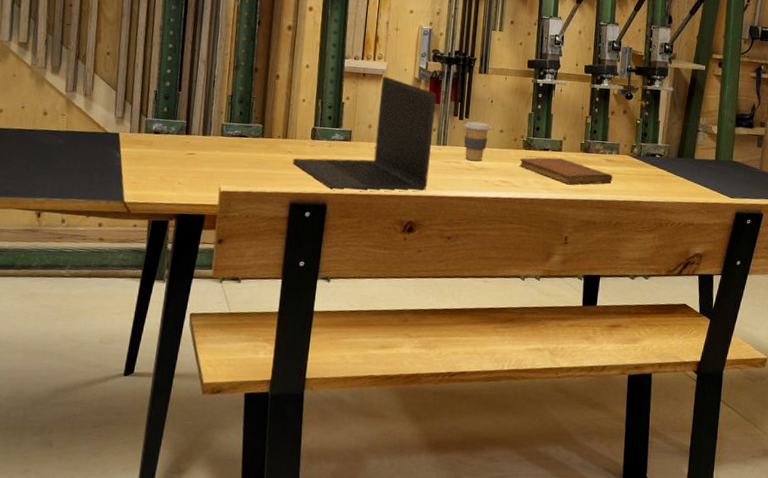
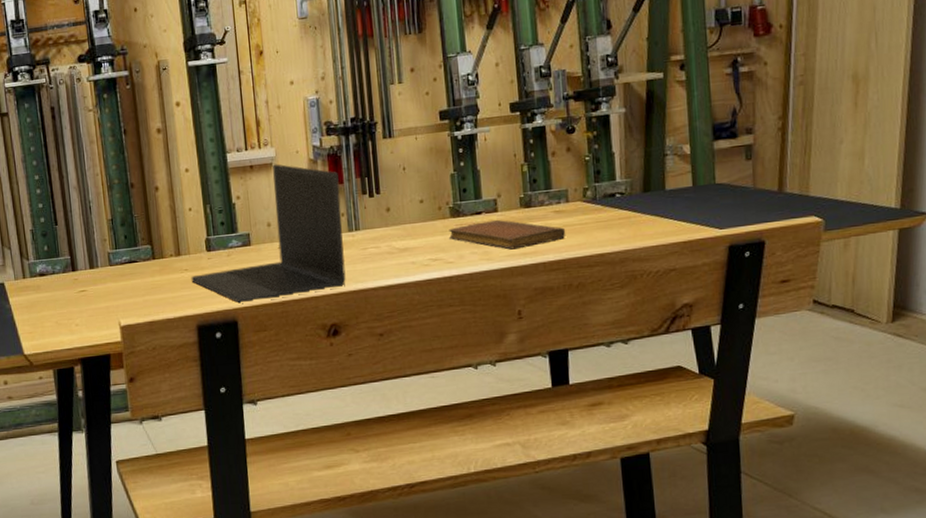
coffee cup: present [464,121,491,161] -> none [376,195,409,242]

